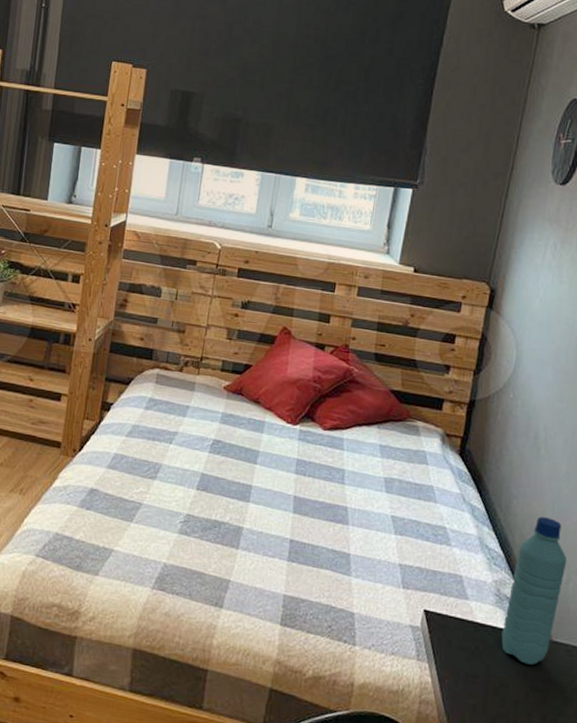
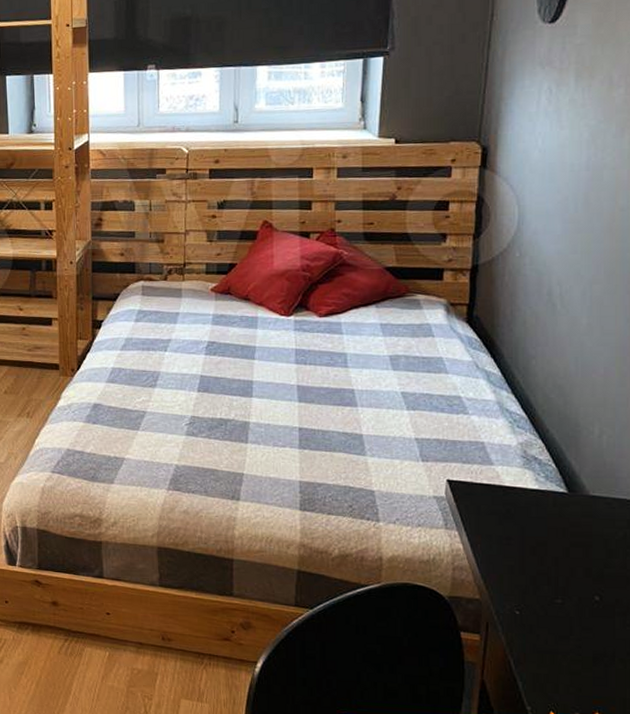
water bottle: present [501,516,567,665] -> none [533,373,598,521]

